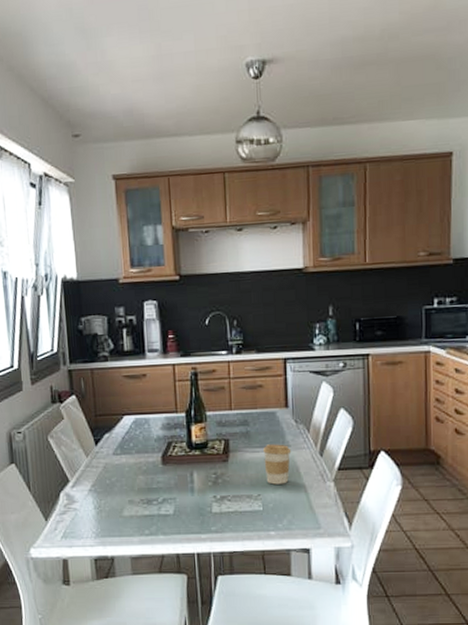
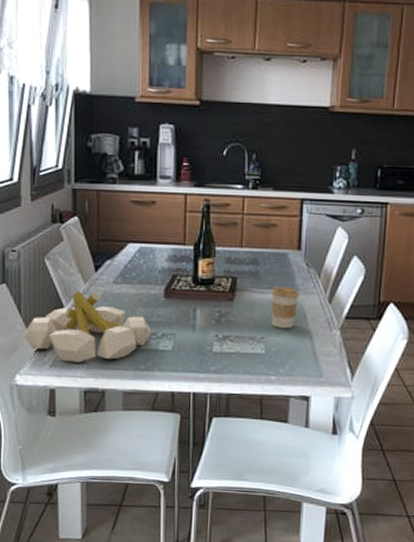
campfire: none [35,464,153,533] -> present [24,291,152,362]

